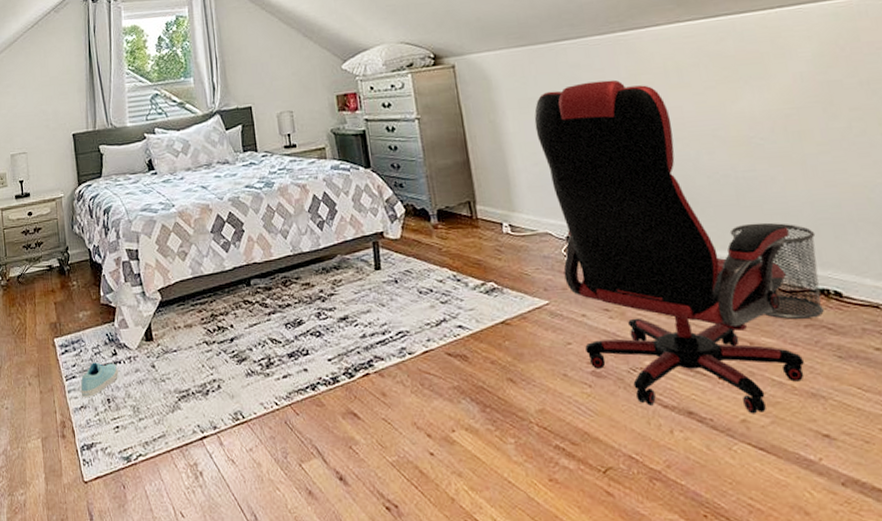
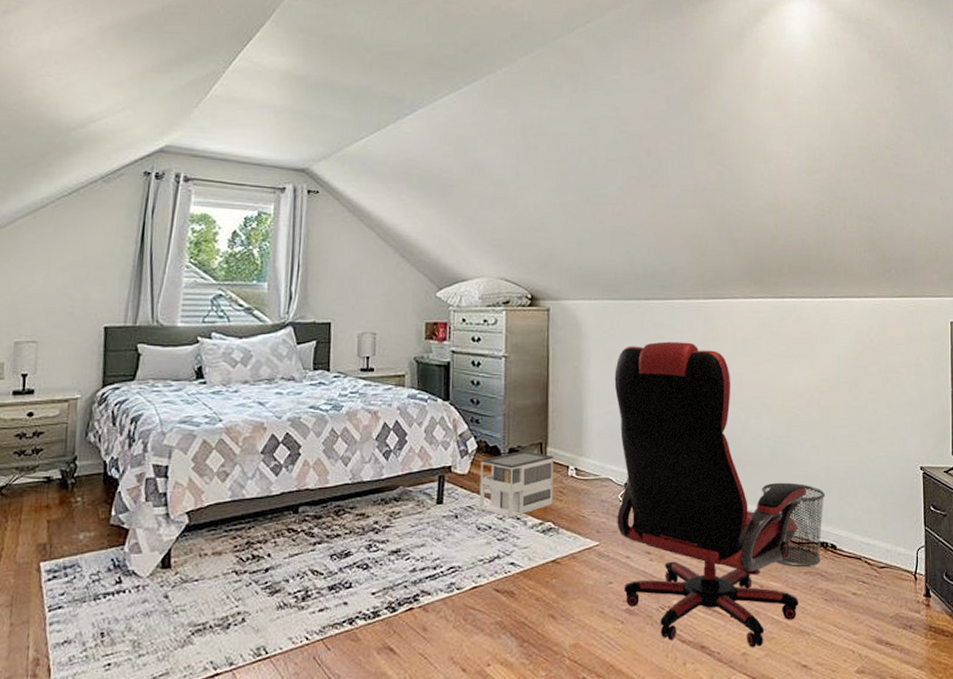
sneaker: present [80,362,119,397] -> none [66,591,122,630]
architectural model: none [411,210,492,280] -> present [479,450,555,518]

